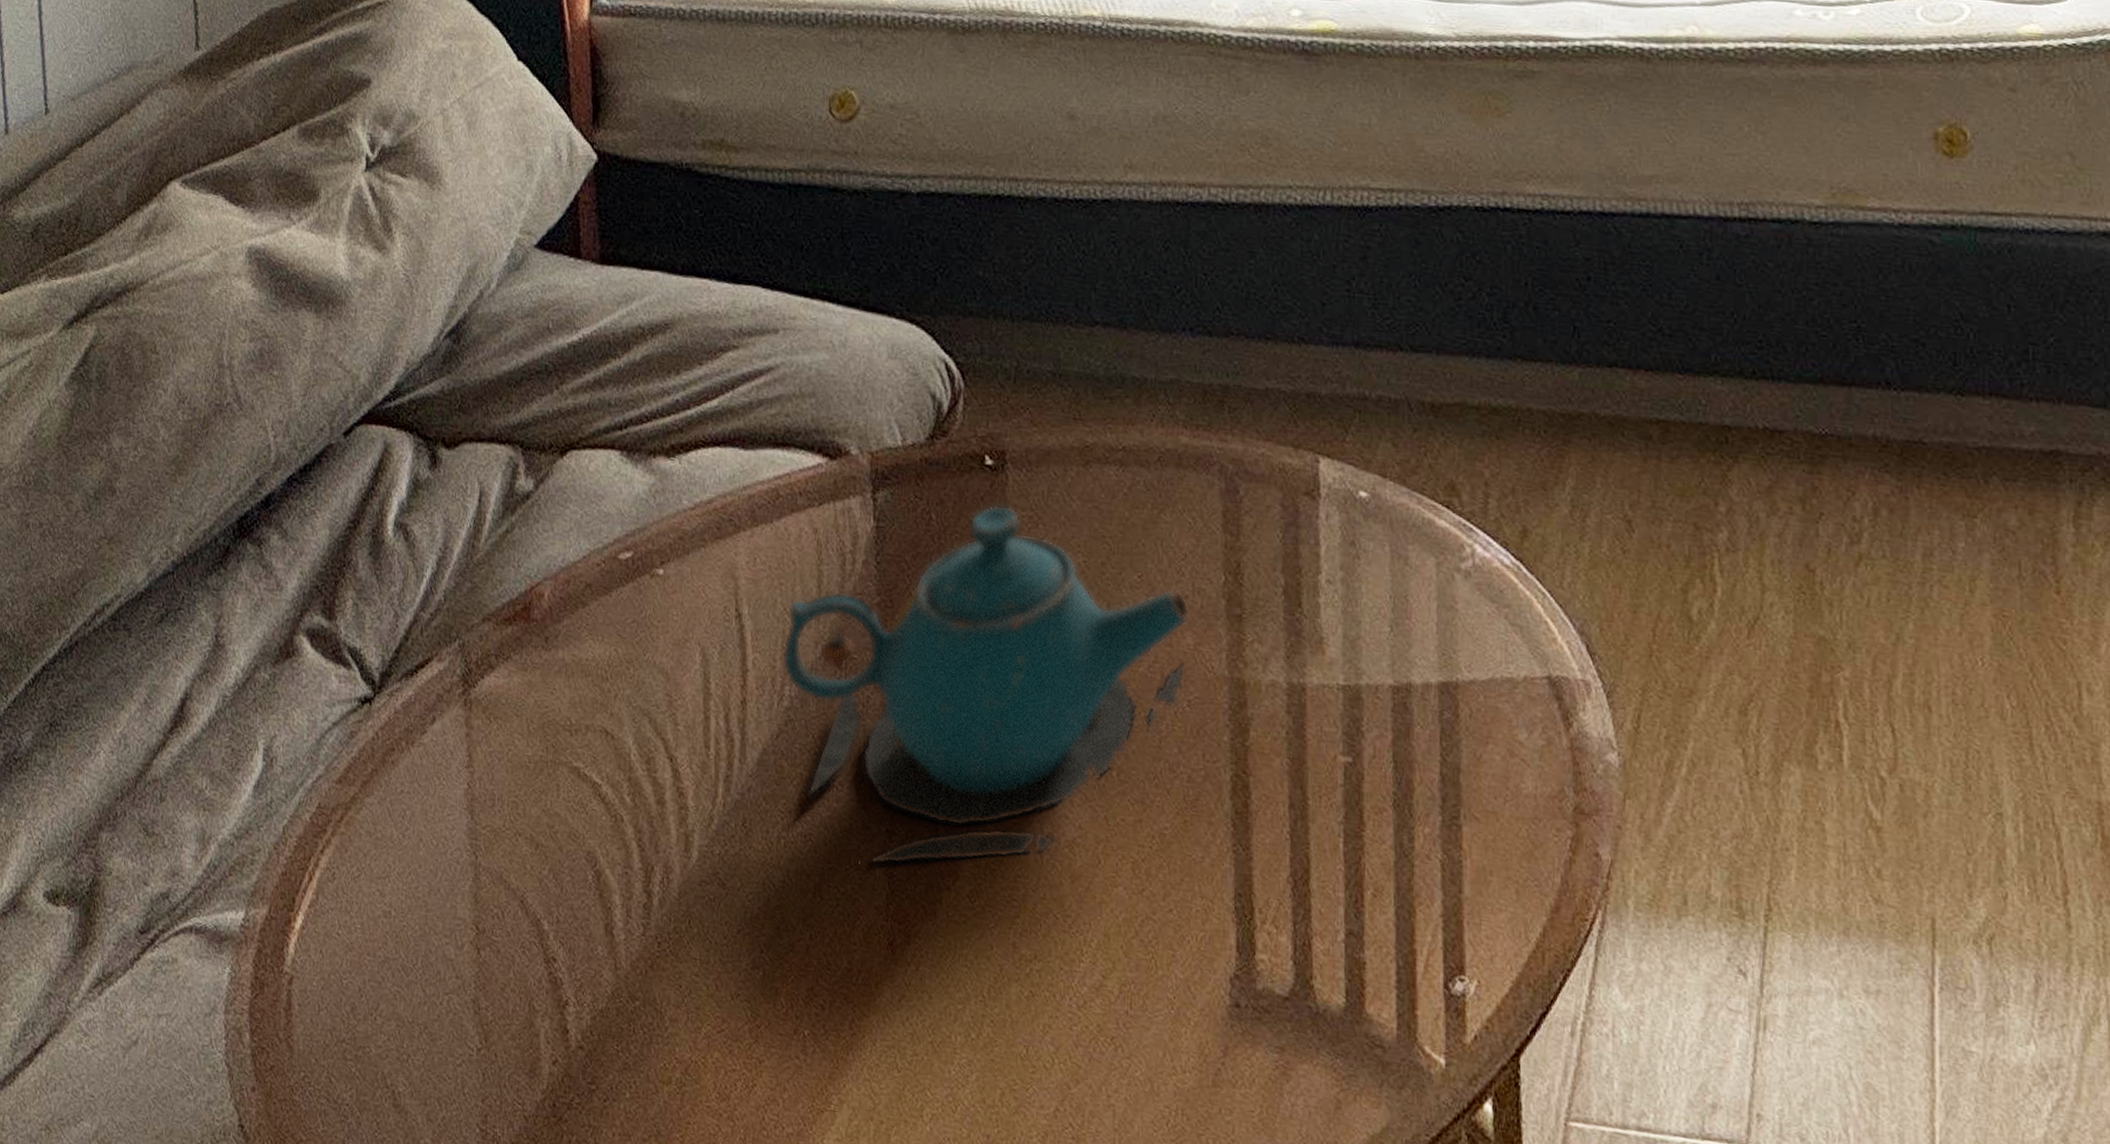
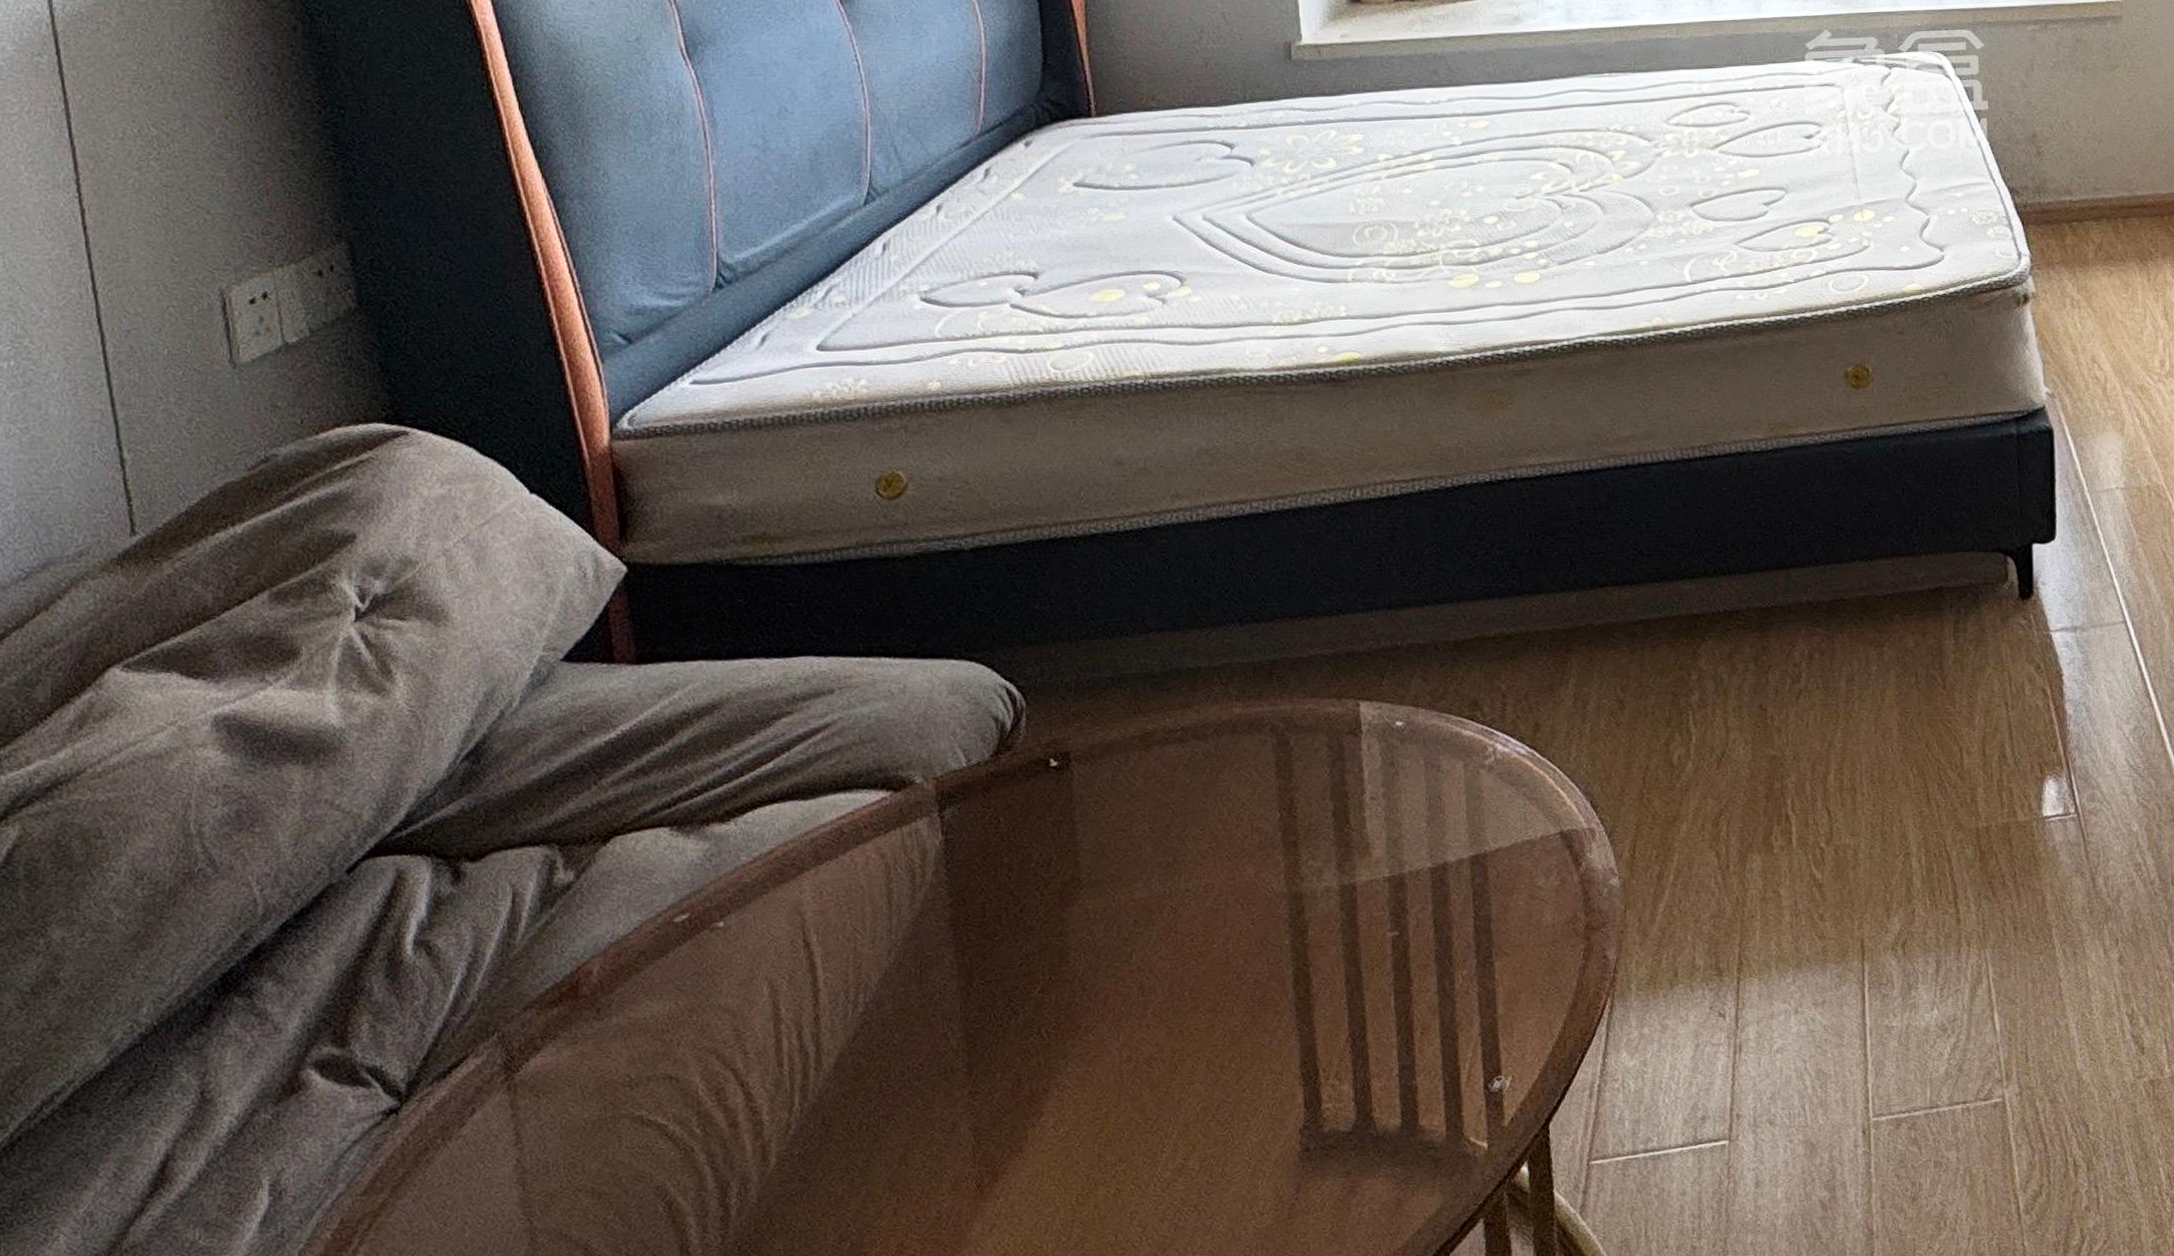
teapot: present [781,504,1191,866] -> none [854,796,1251,1125]

